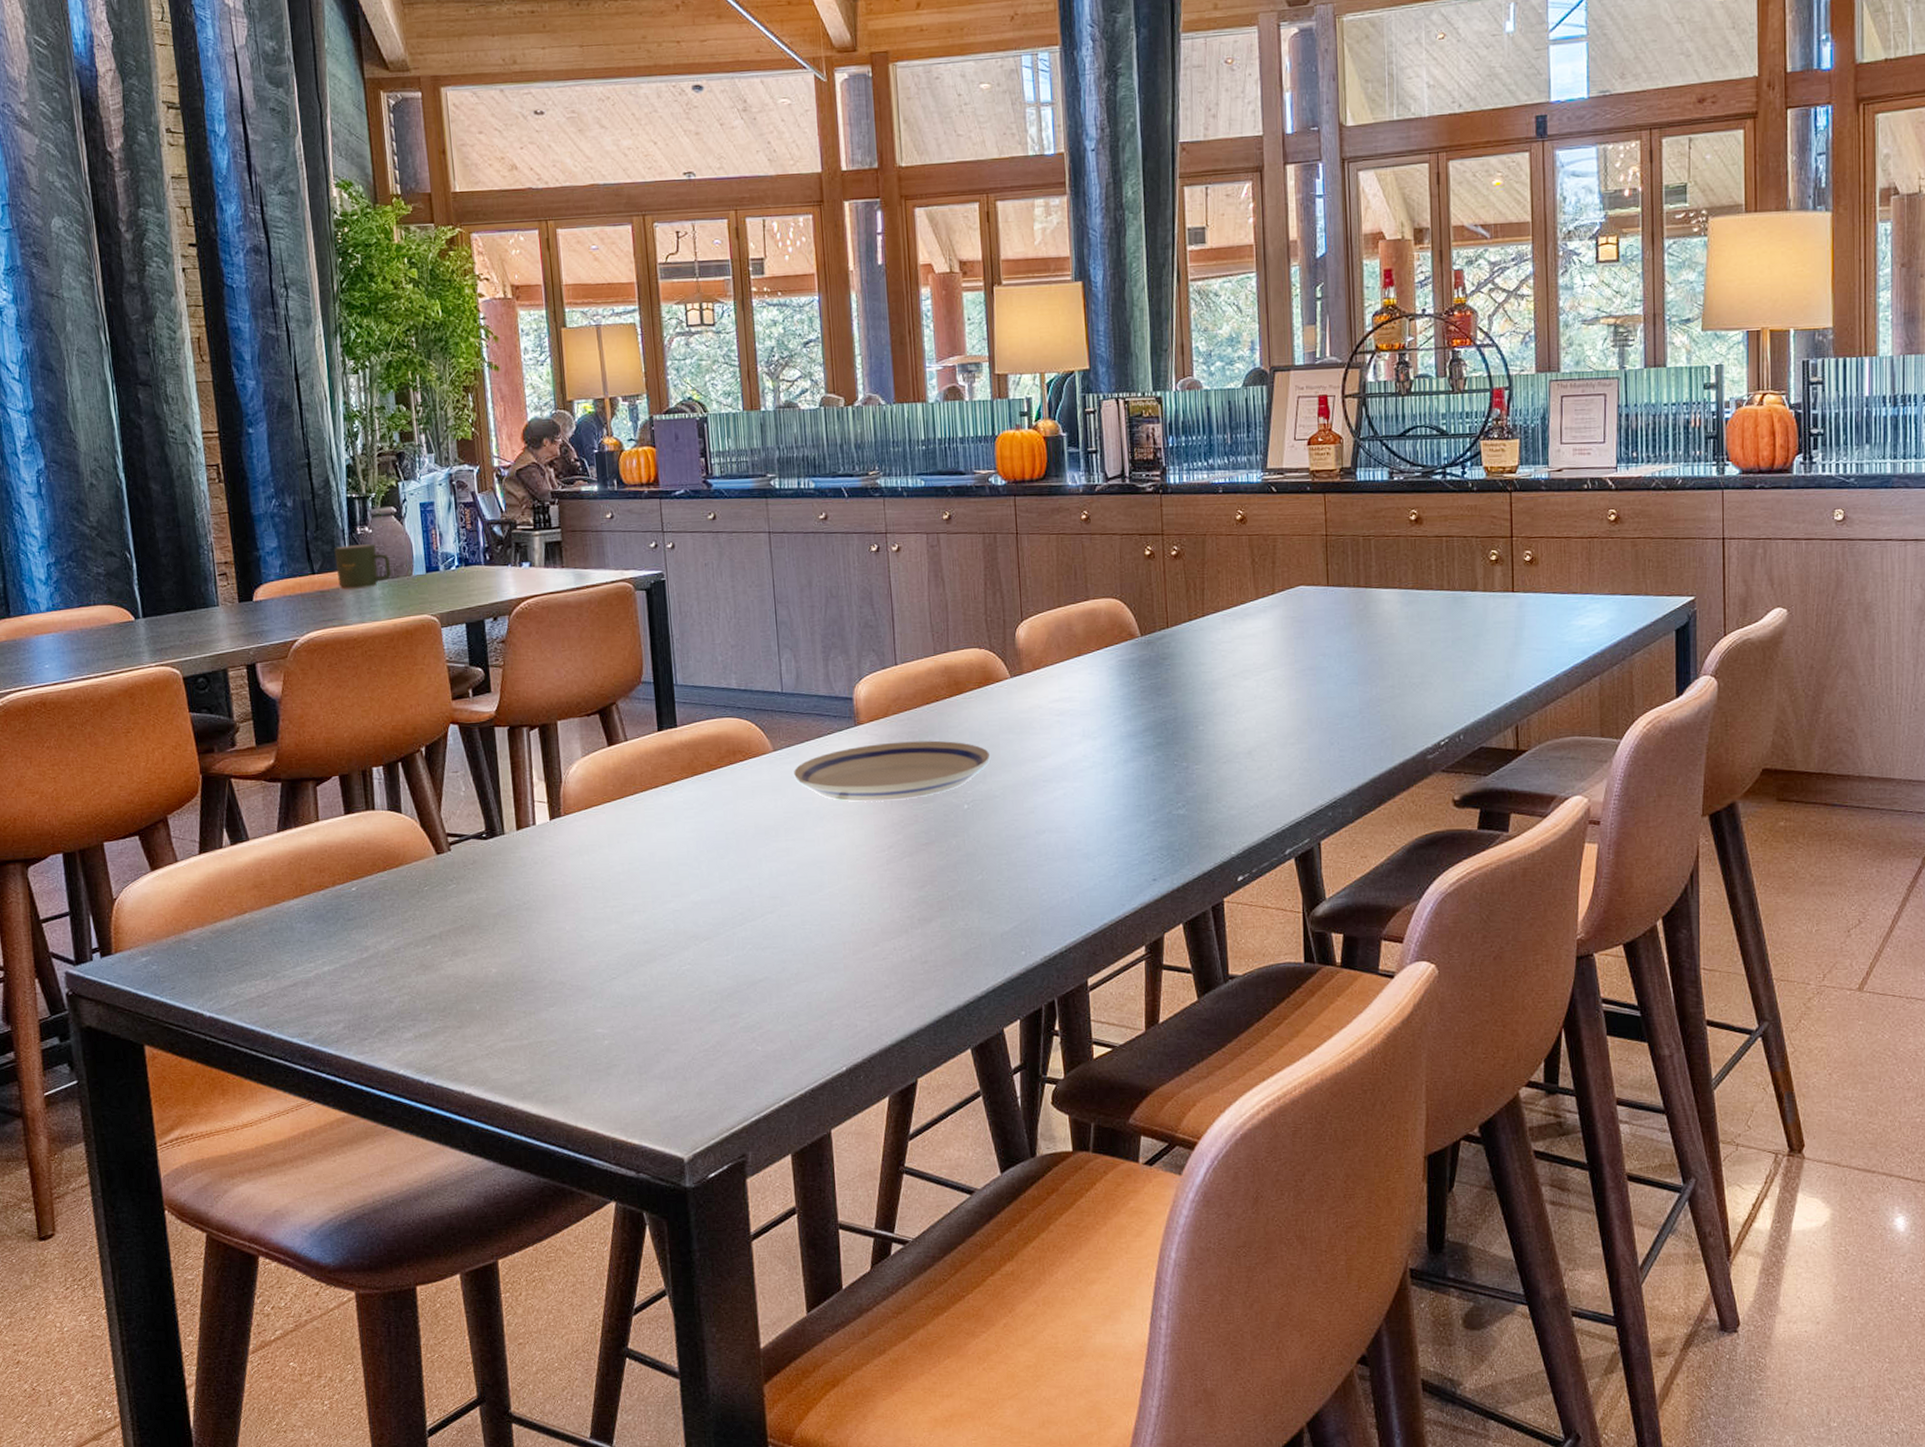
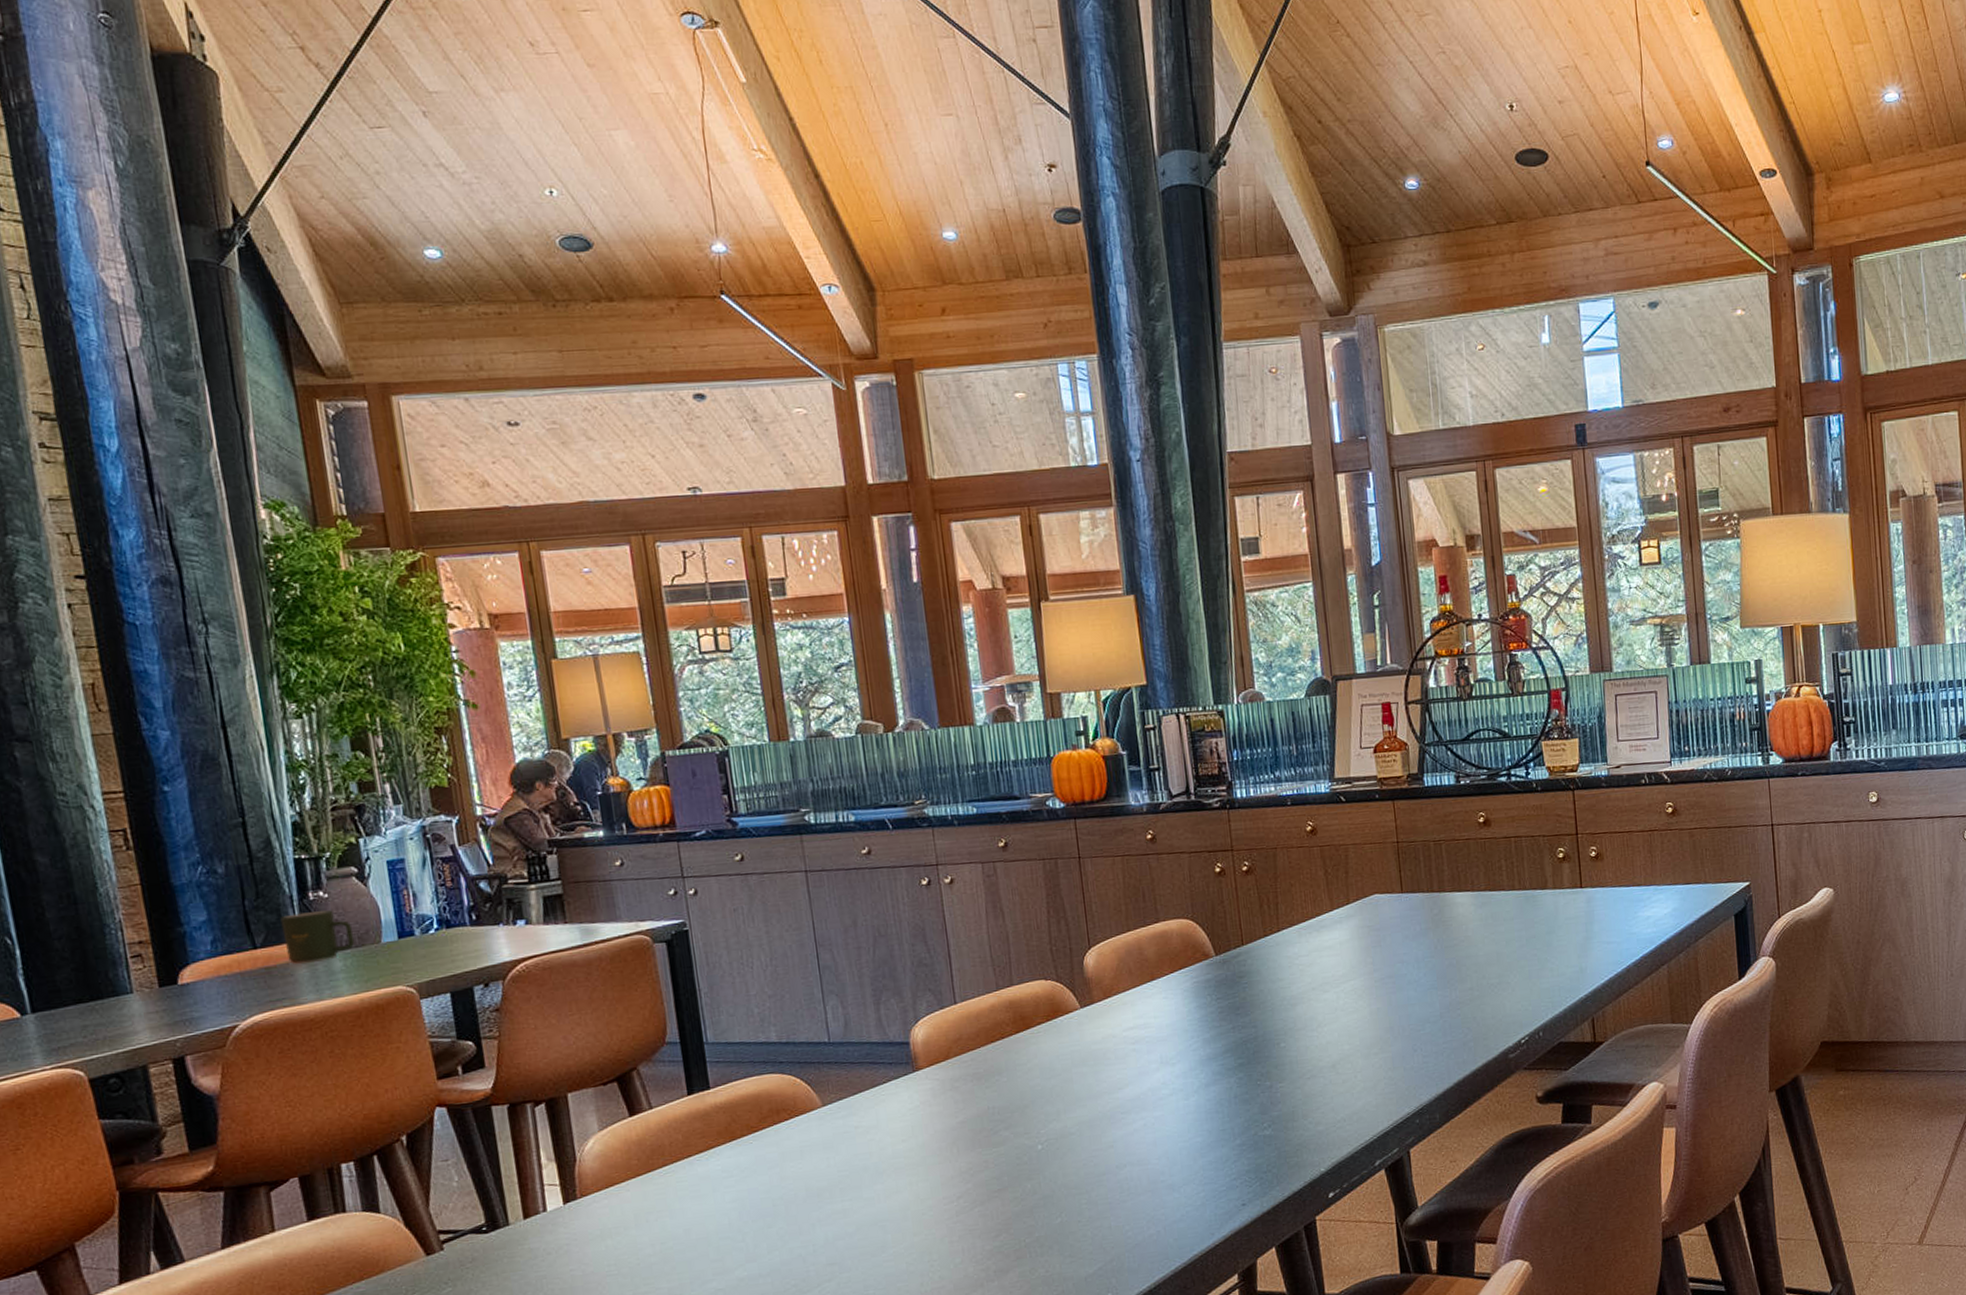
plate: present [794,740,991,802] -> none [847,1079,1064,1153]

